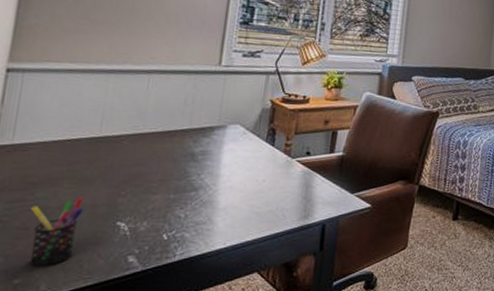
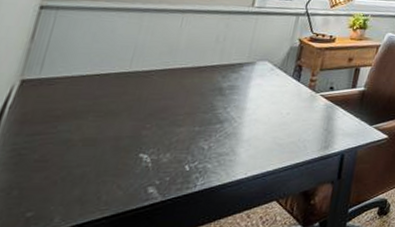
pen holder: present [29,197,84,267] -> none [44,129,108,199]

